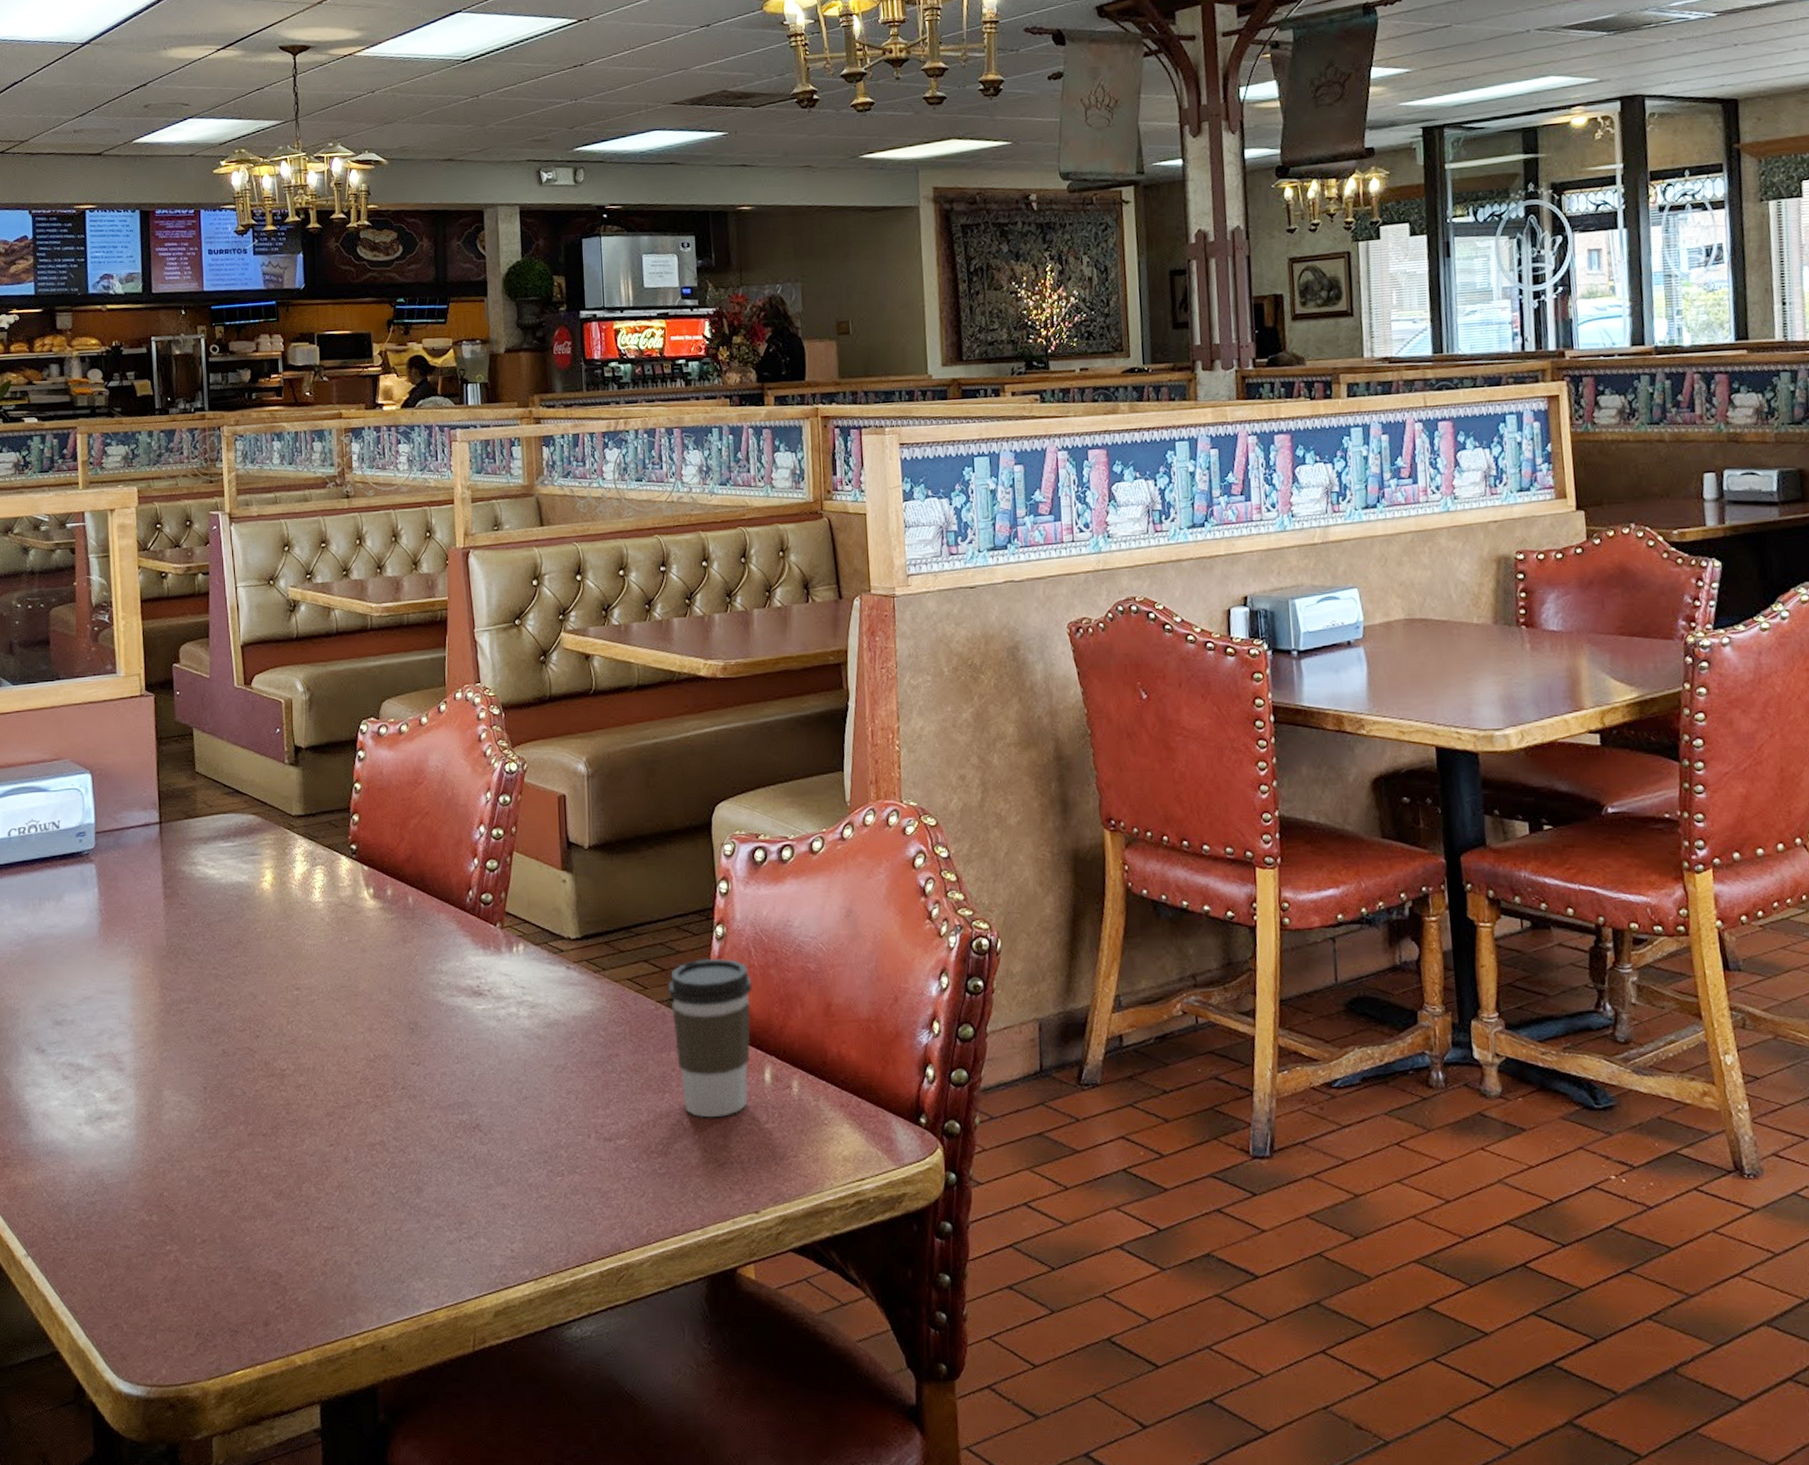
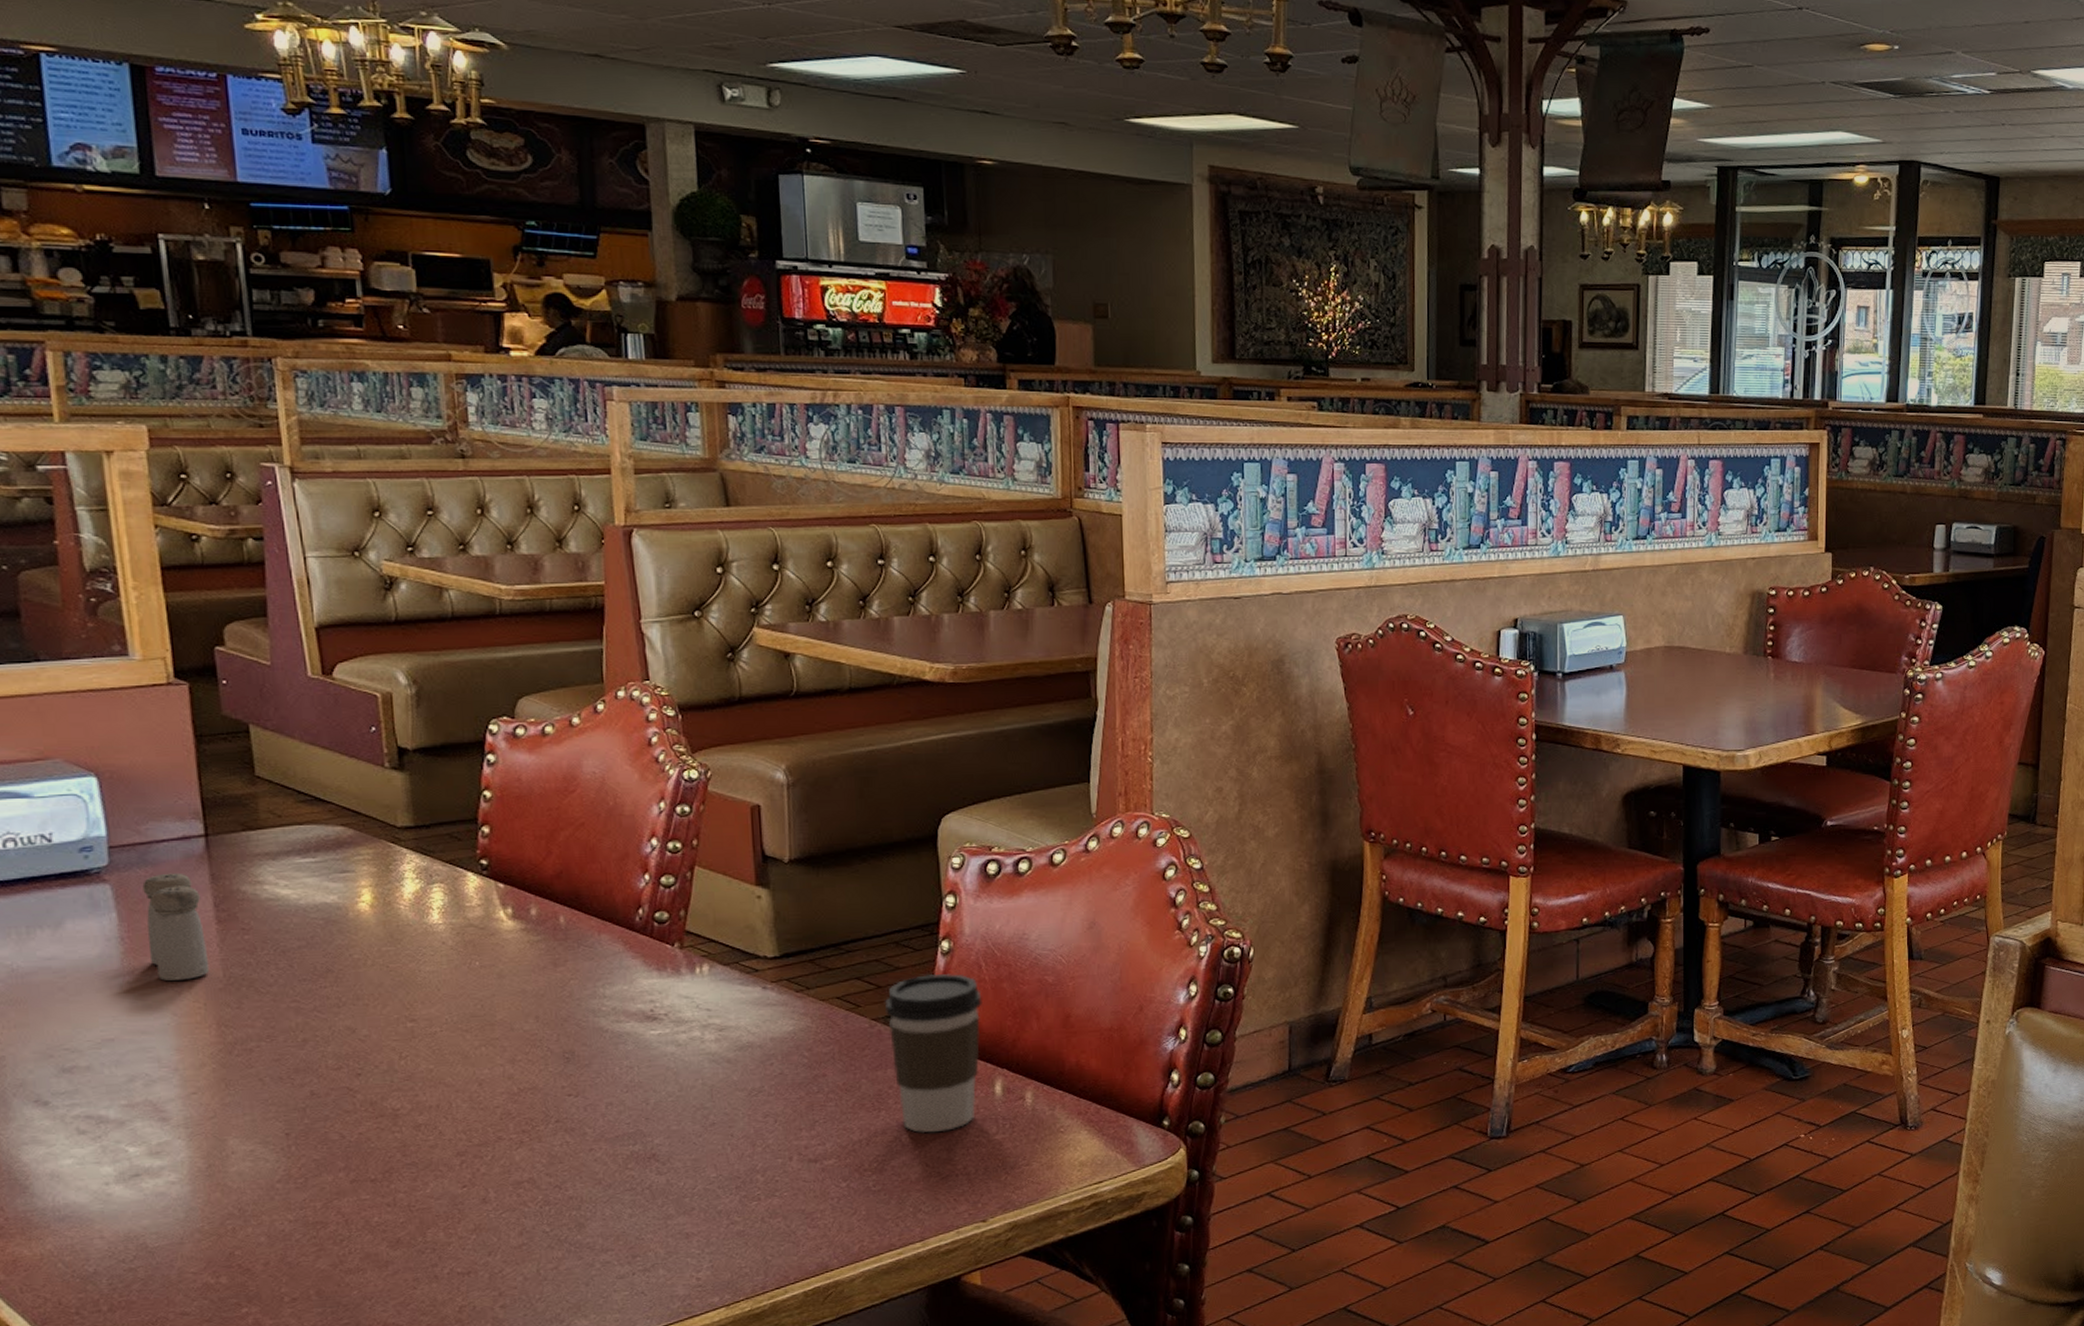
salt and pepper shaker: none [116,854,158,947] -> present [142,873,210,981]

